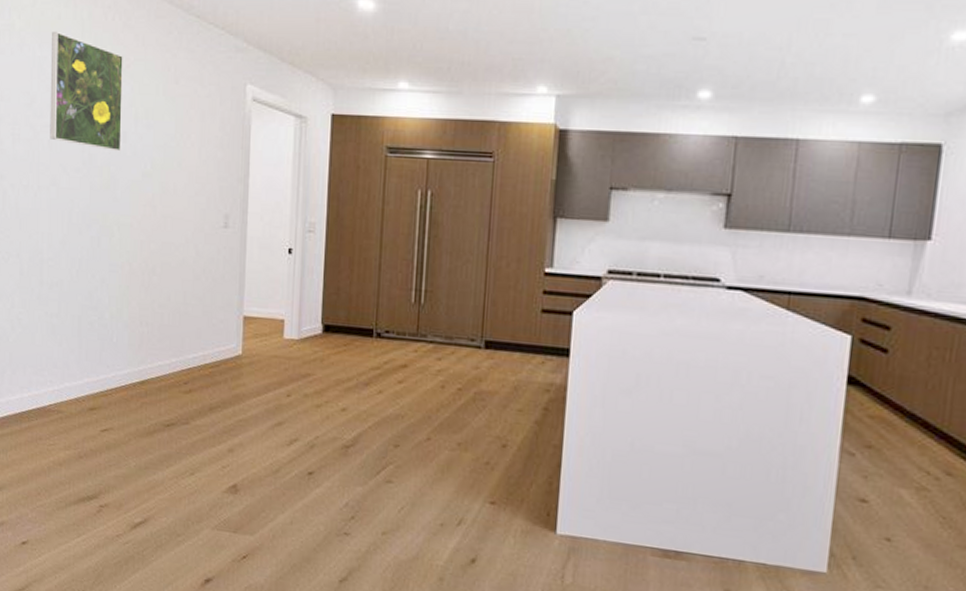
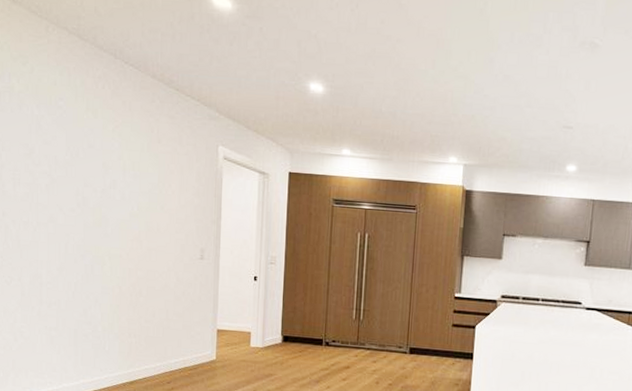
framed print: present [50,32,123,152] -> none [47,95,112,196]

